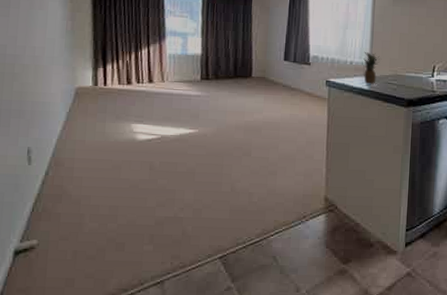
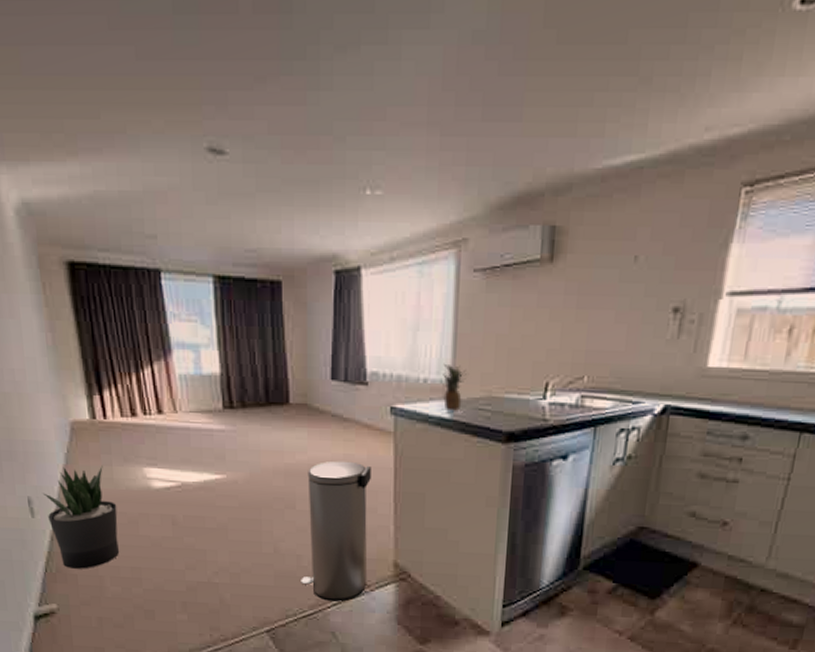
planter: none [41,122,105,208] -> present [42,466,120,569]
pedal bin: none [251,119,310,230] -> present [301,460,371,602]

